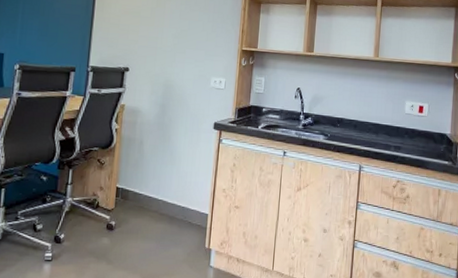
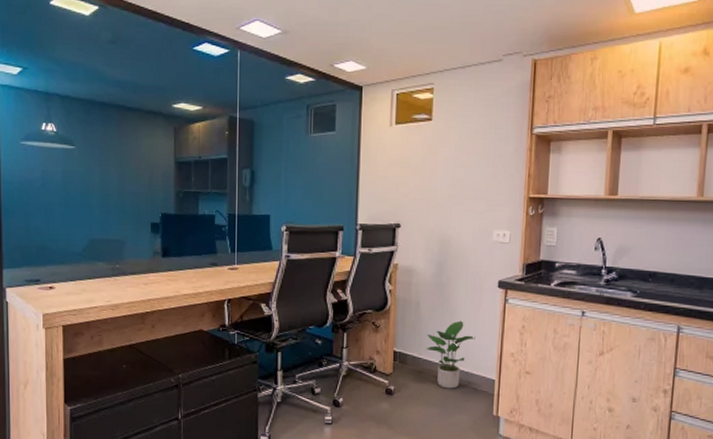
potted plant: none [148,158,192,223] -> present [427,320,476,389]

